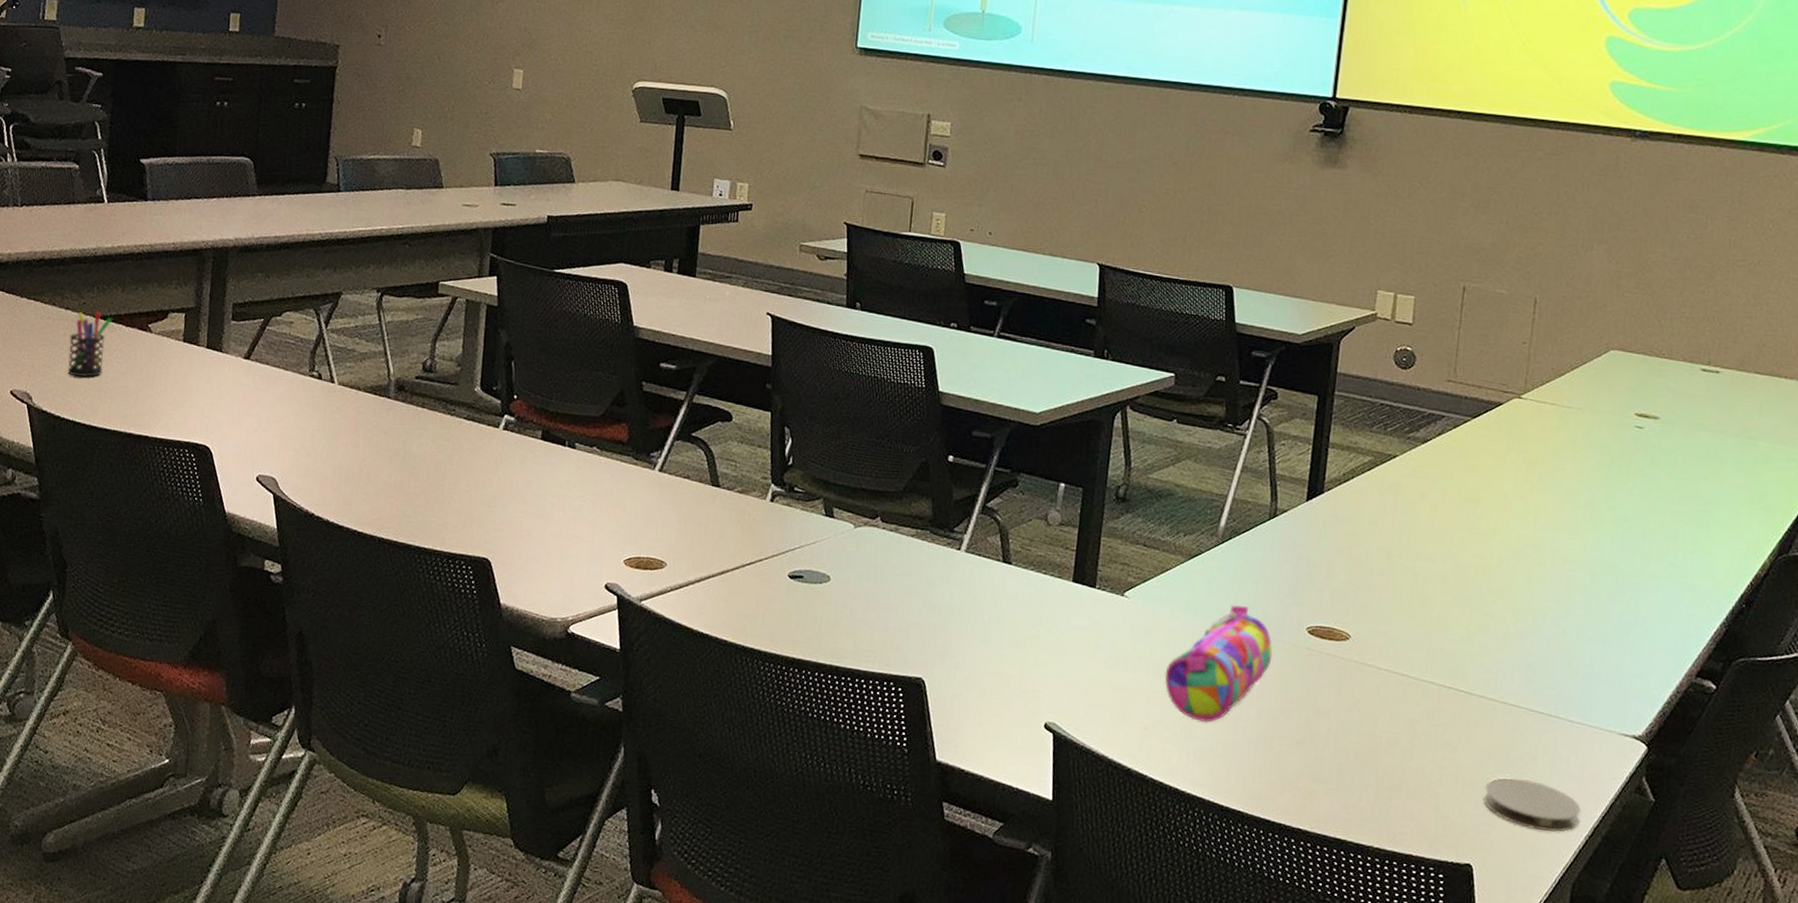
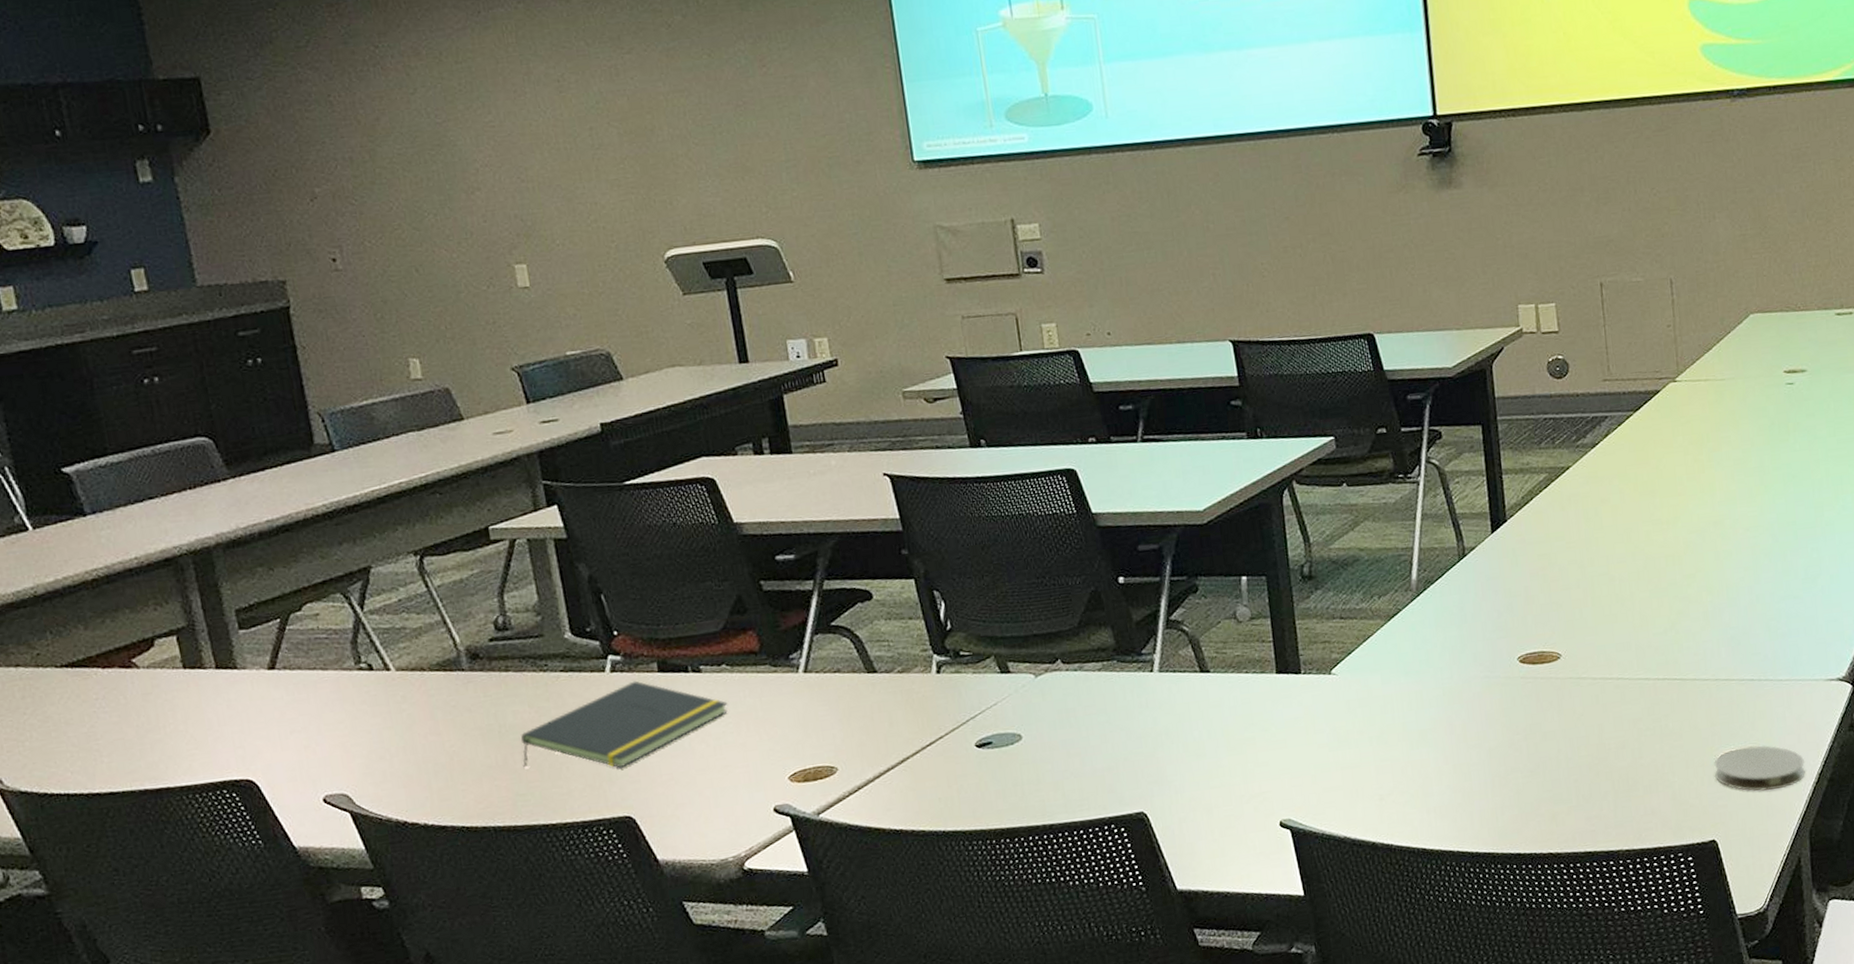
pen holder: present [67,311,113,378] -> none [31,660,88,743]
notepad: none [415,442,590,515] -> present [520,680,728,768]
pencil case: present [1164,605,1273,723] -> none [1389,652,1491,778]

